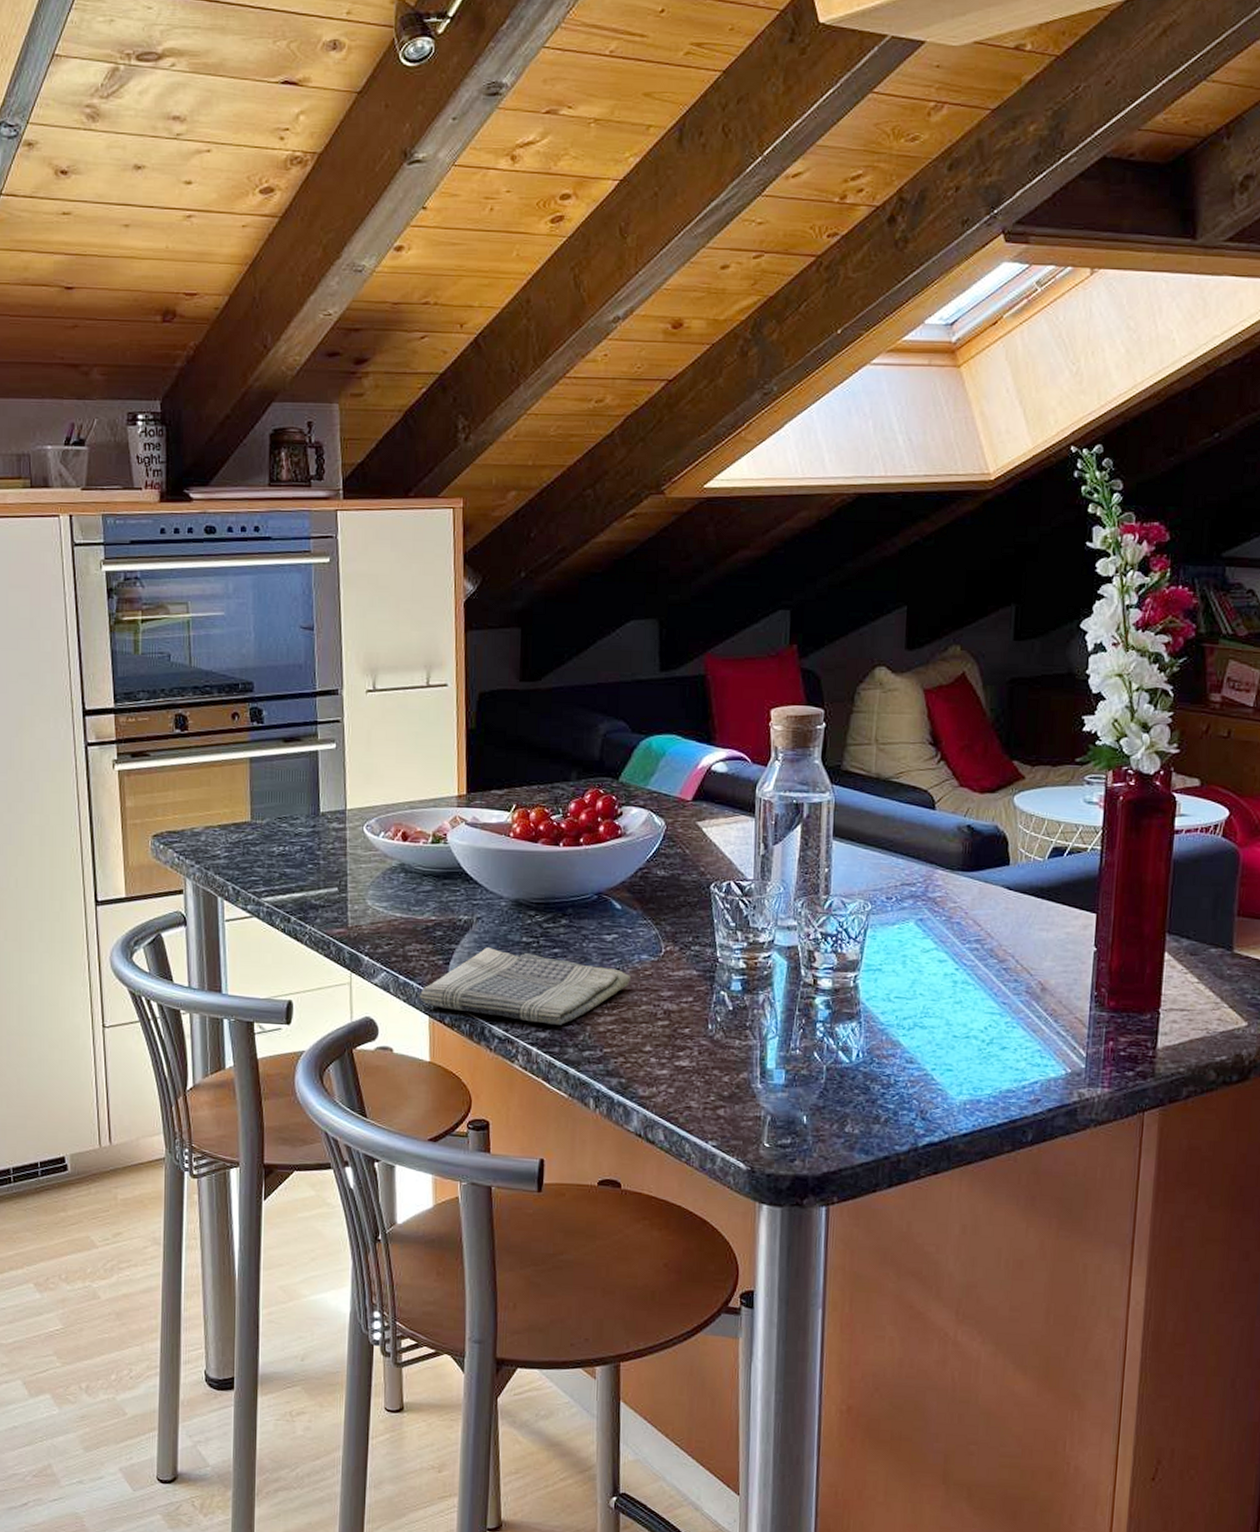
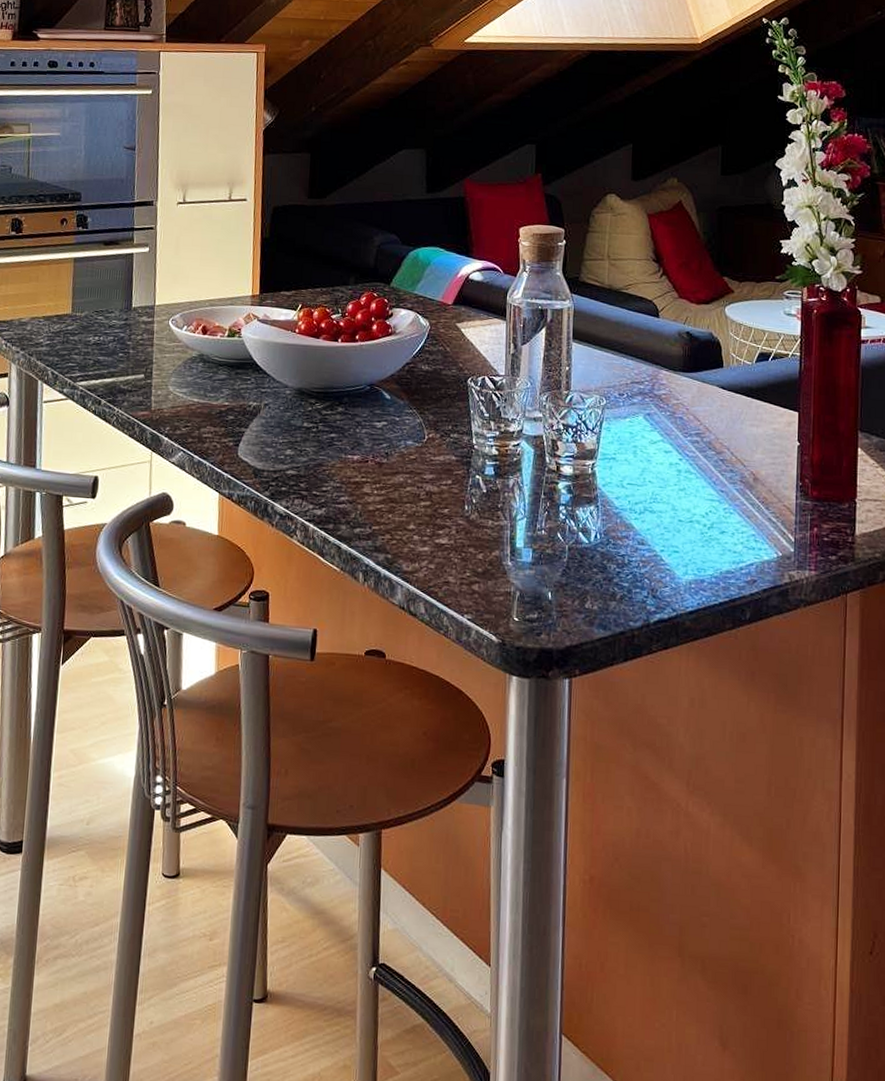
dish towel: present [420,947,631,1025] -> none [211,431,397,504]

